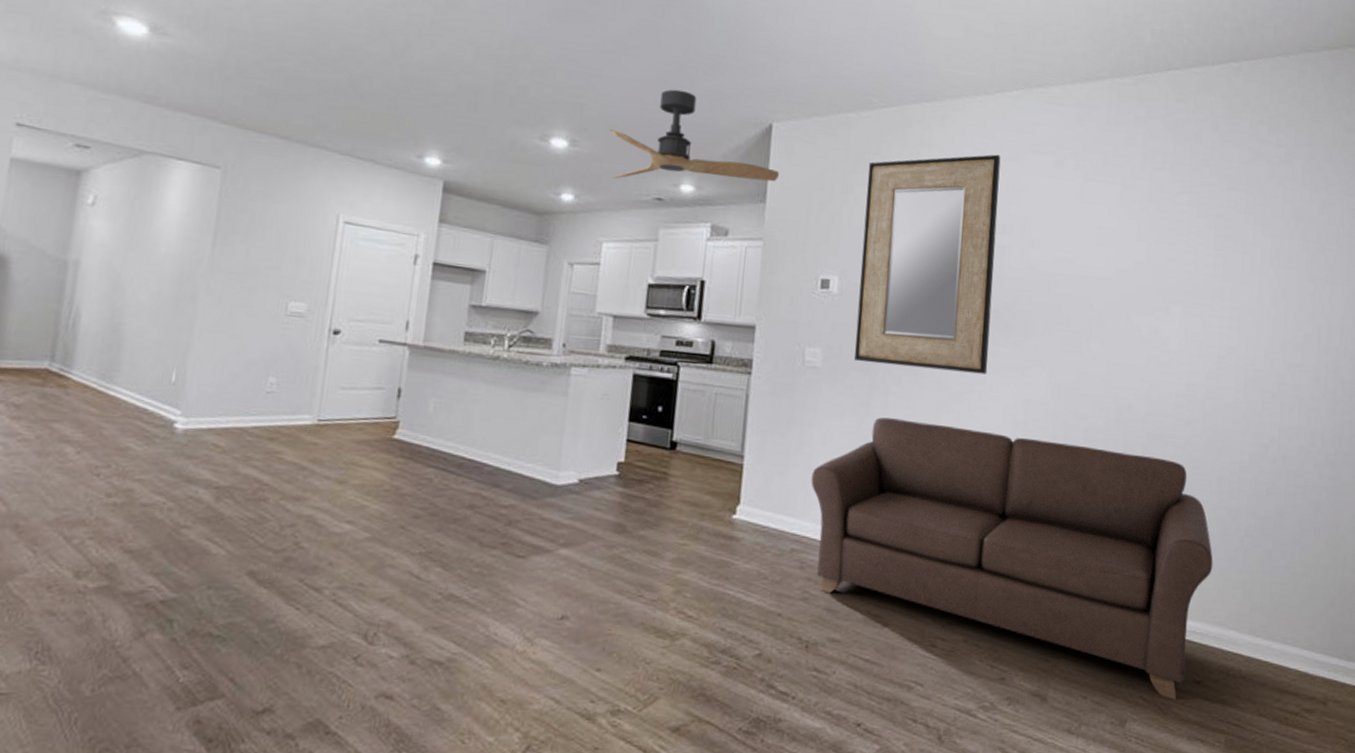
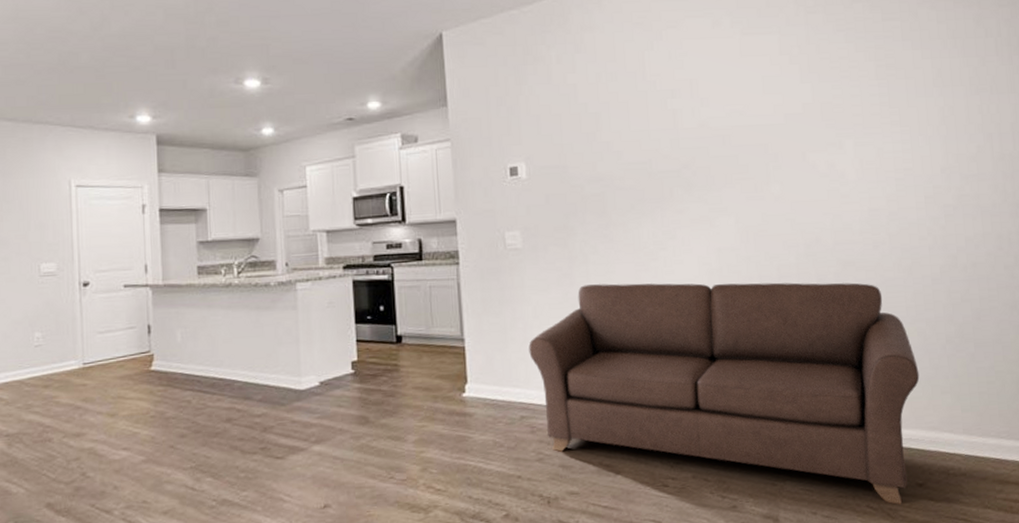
ceiling fan: present [609,89,779,182] -> none [295,16,455,107]
home mirror: present [854,154,1001,375] -> none [536,25,677,238]

